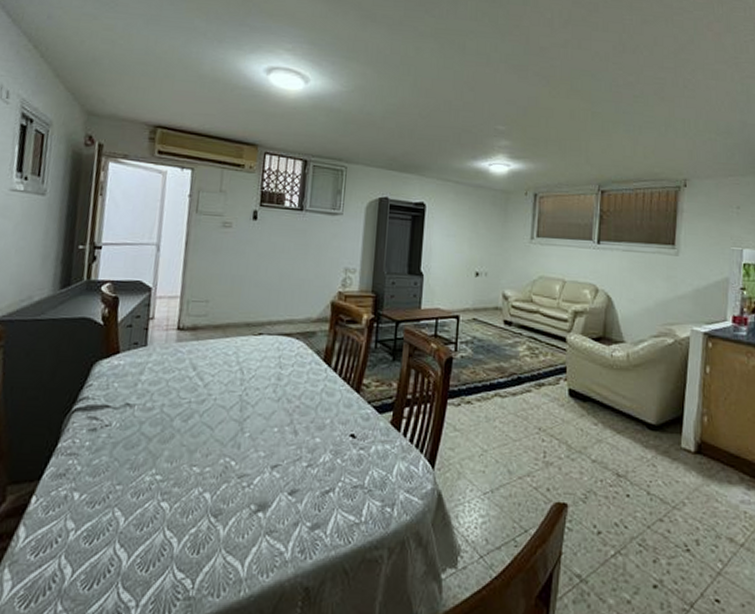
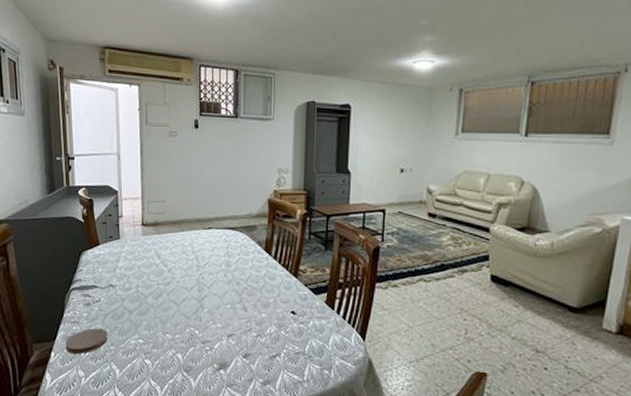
coaster: none [53,461,115,499] -> present [65,328,108,355]

